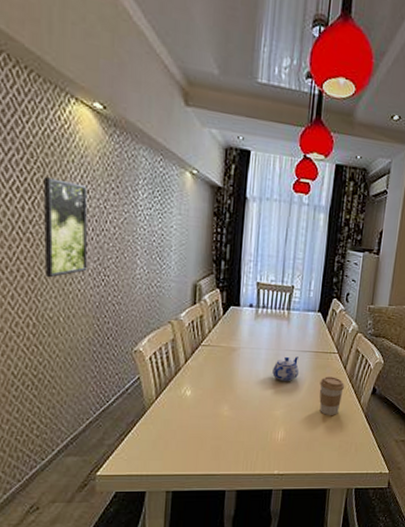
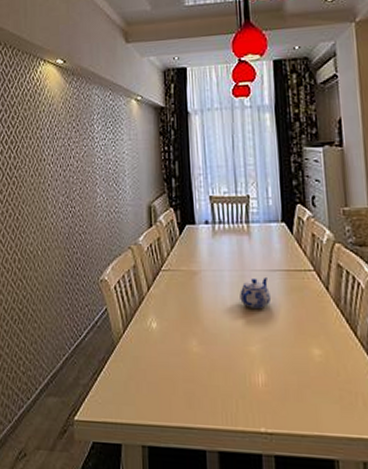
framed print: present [43,177,88,278] -> none [23,127,58,215]
coffee cup: present [319,376,344,415] -> none [298,301,331,353]

